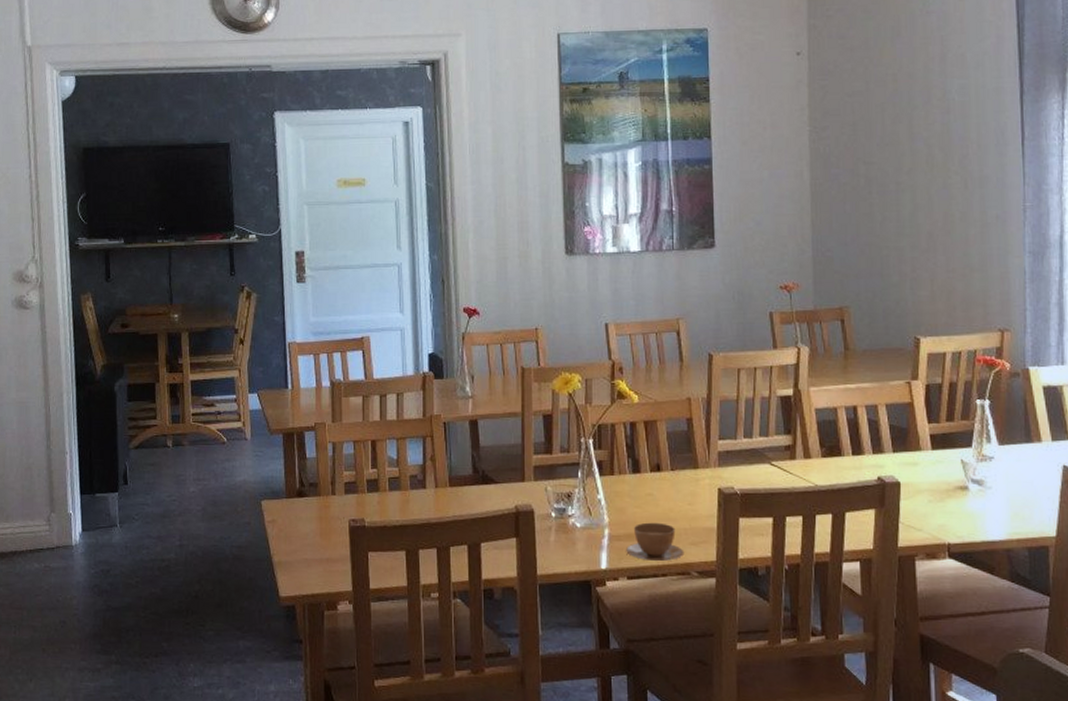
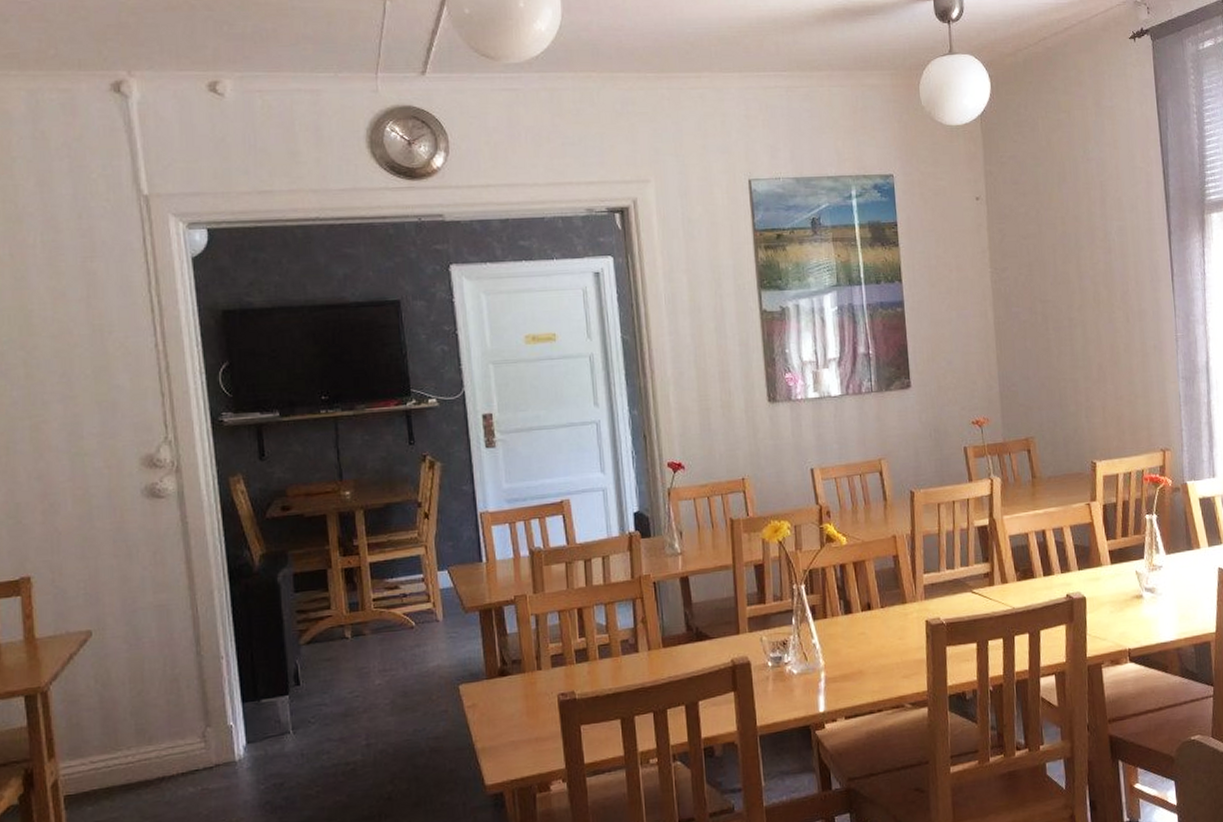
teacup: present [626,522,685,562] -> none [842,660,898,699]

